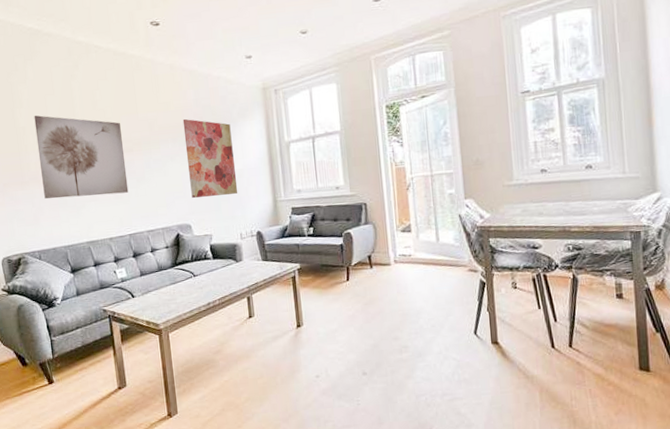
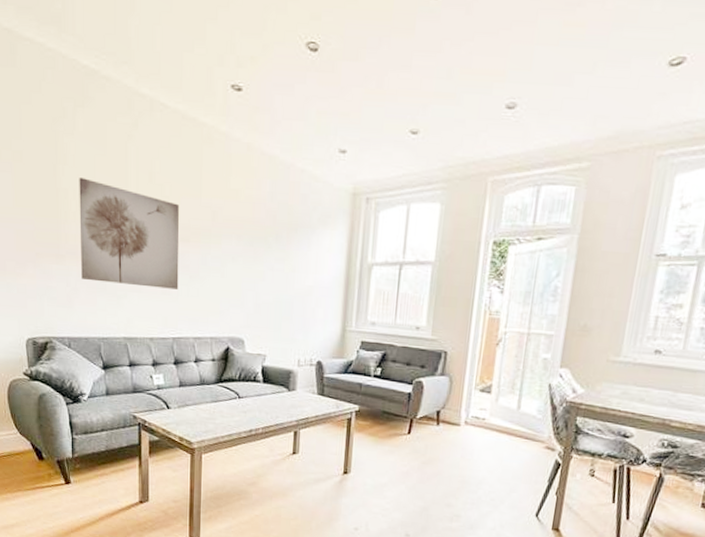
wall art: present [182,119,238,198] -> none [250,215,307,314]

